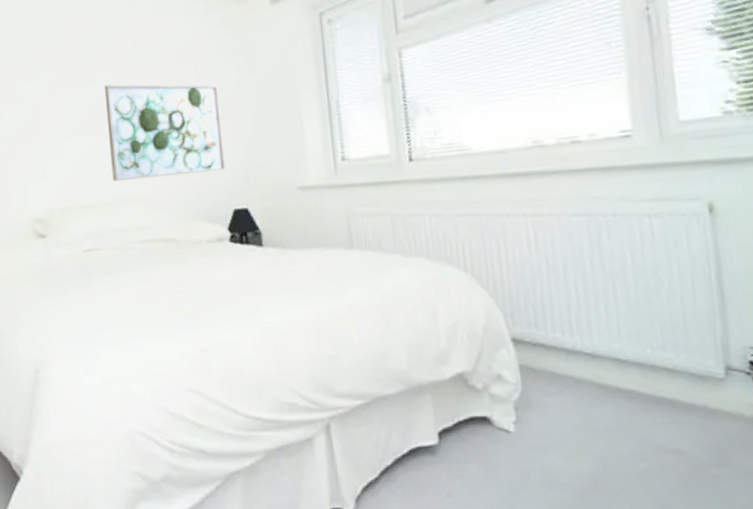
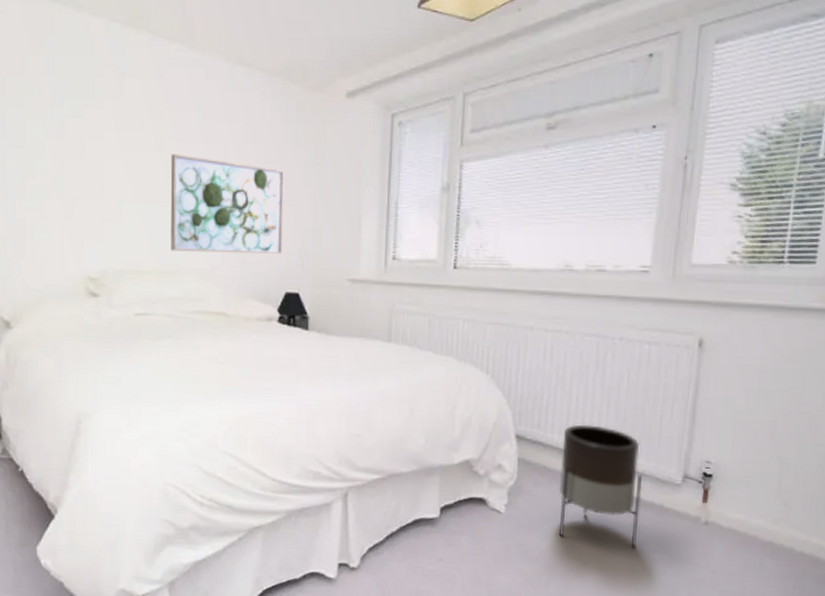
planter: none [567,317,686,463] -> present [558,424,643,549]

